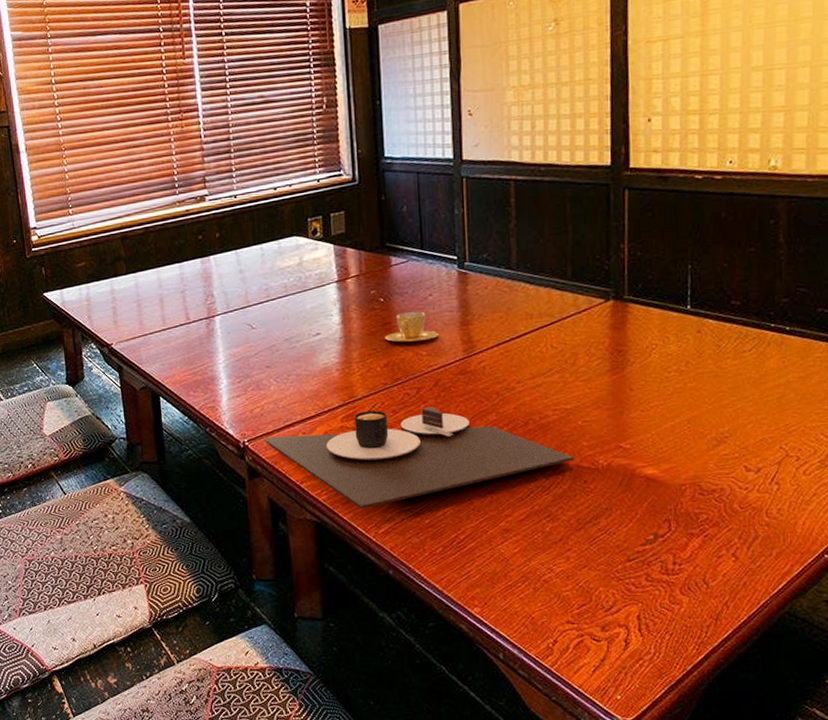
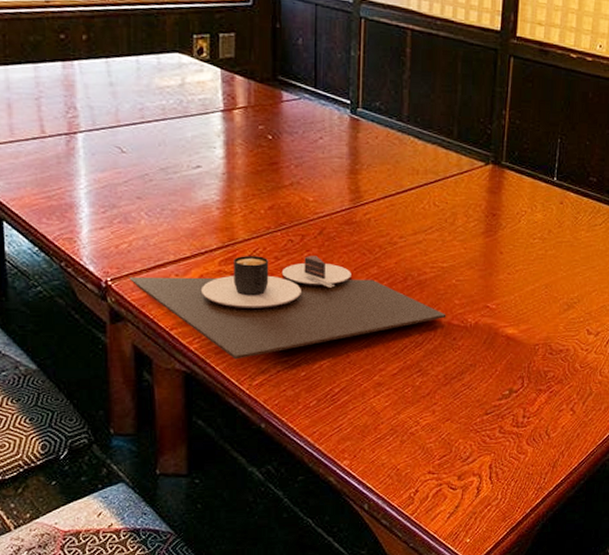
cup: present [385,311,439,342] -> none [271,153,327,186]

